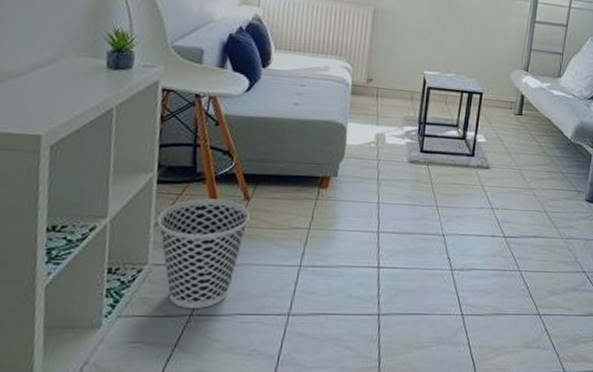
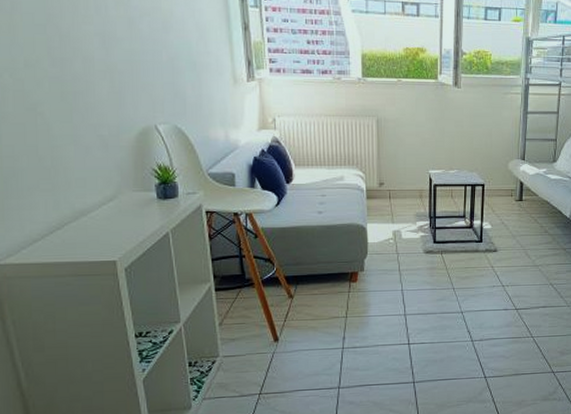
wastebasket: present [157,198,250,308] -> none [221,299,295,389]

